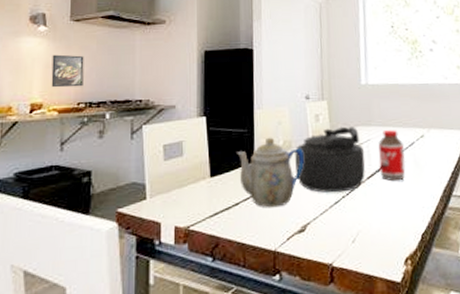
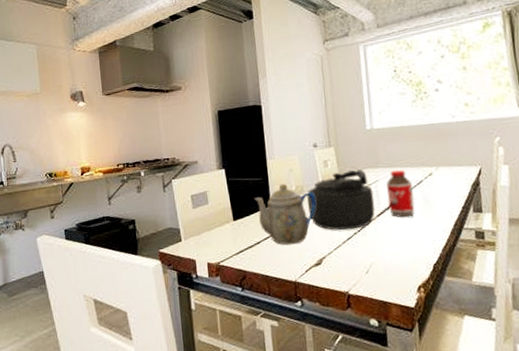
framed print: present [51,54,84,88] -> none [92,124,120,153]

